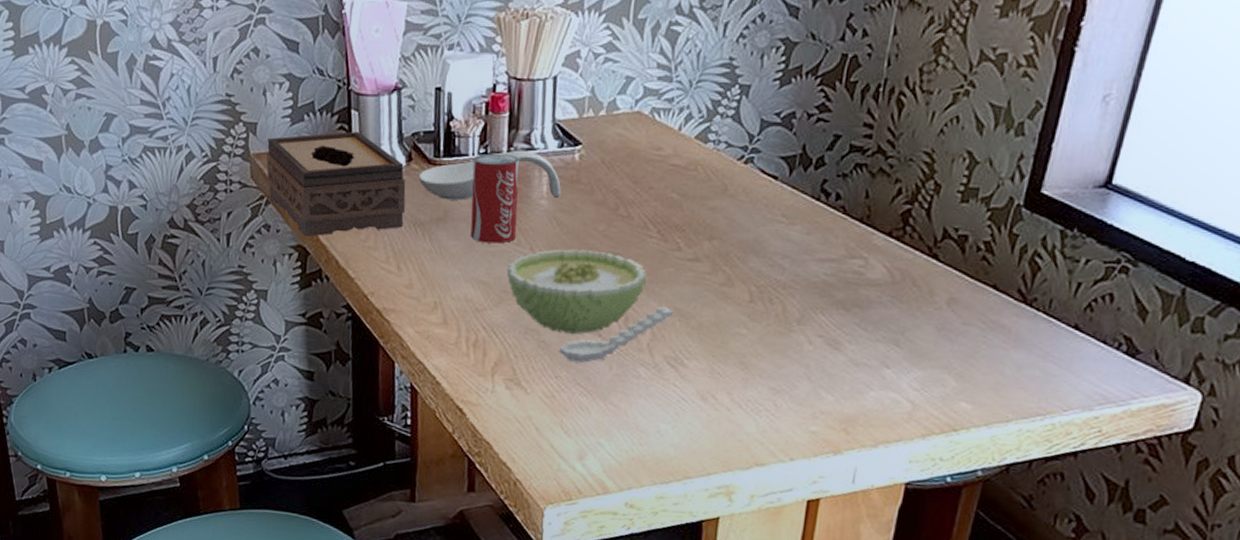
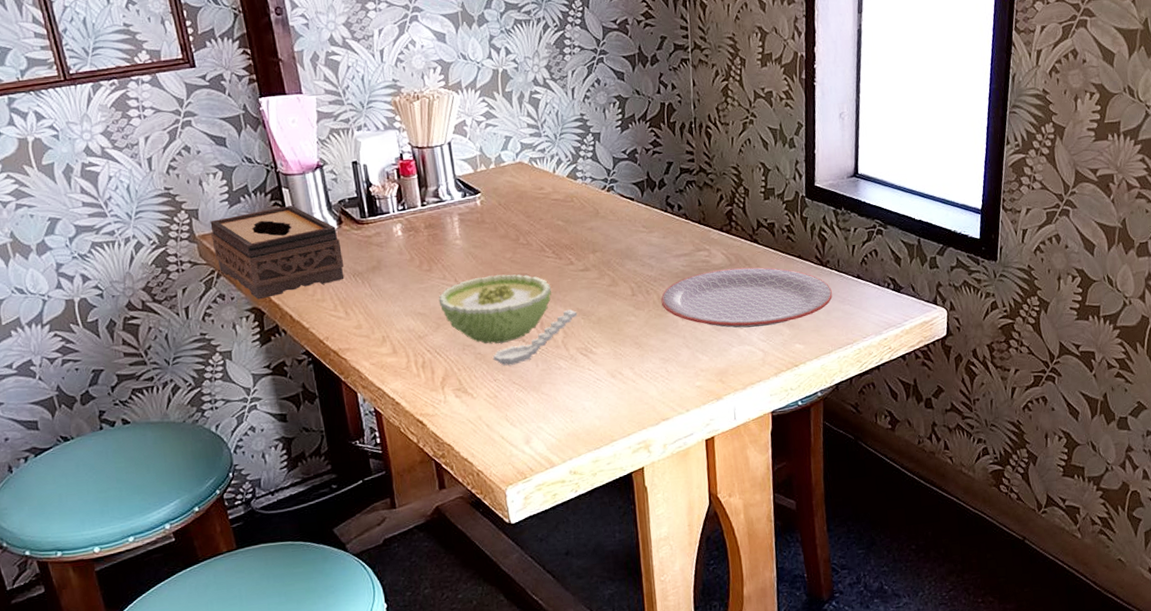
spoon rest: present [418,150,561,201] -> none [350,203,471,251]
beverage can: present [470,153,520,244] -> none [394,207,442,282]
plate: none [785,286,1032,372] -> present [661,267,833,328]

